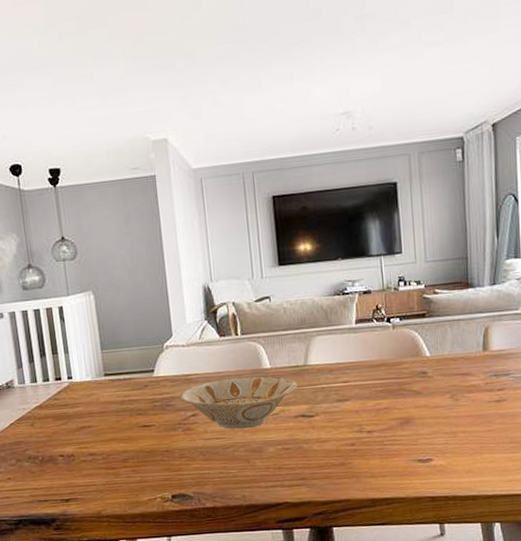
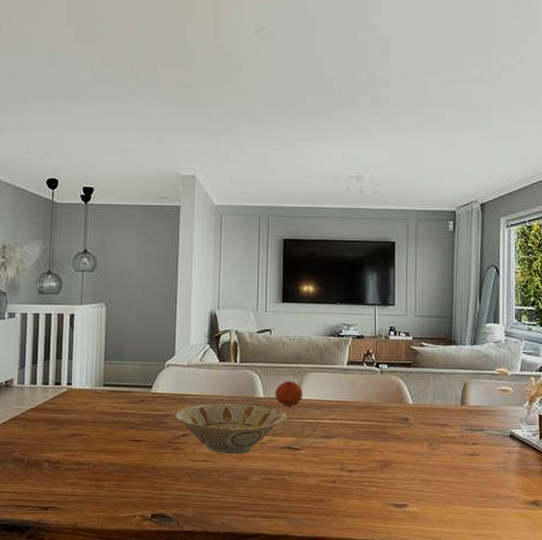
fruit: none [282,348,311,374] -> present [275,381,303,407]

